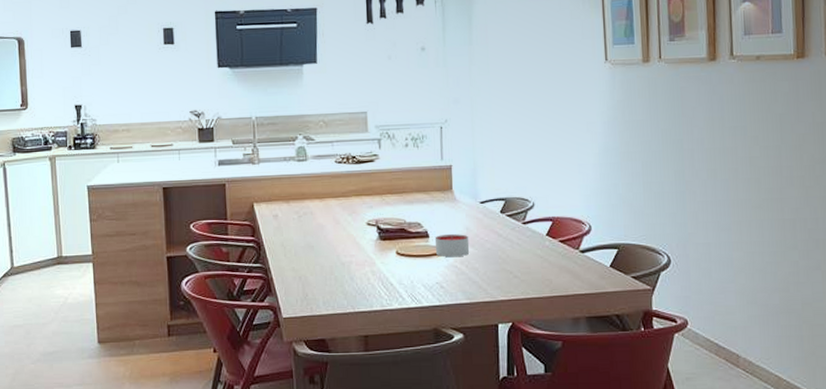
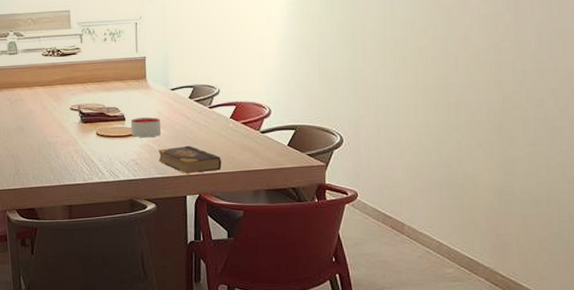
book: none [466,266,537,299] -> present [158,145,222,174]

